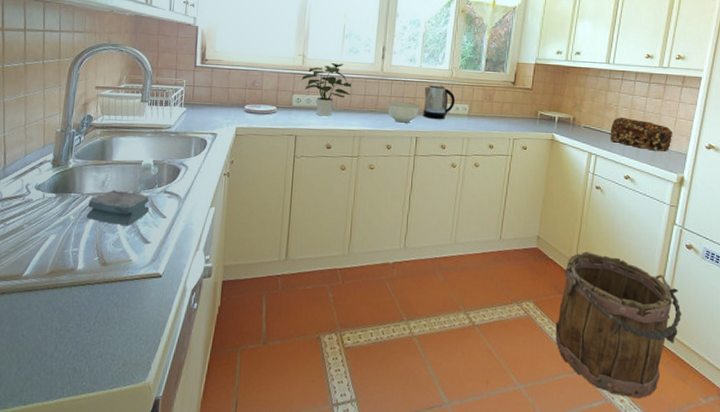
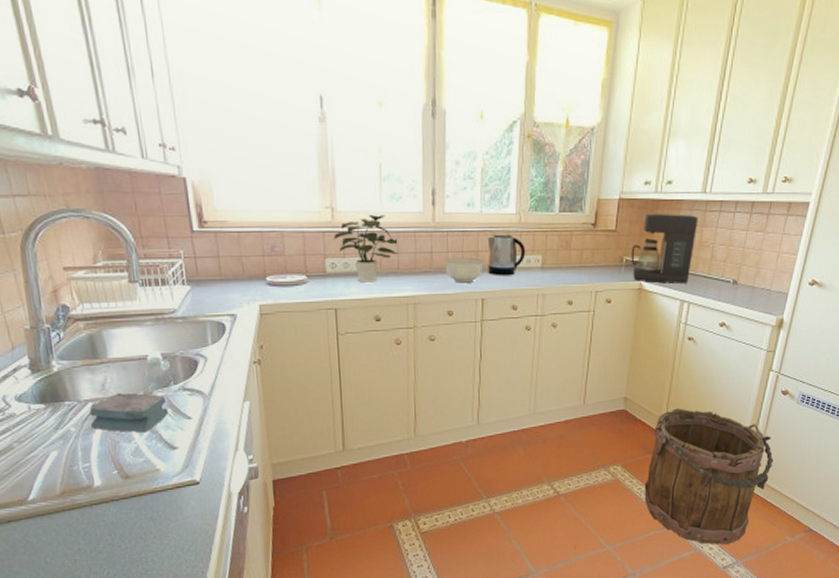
coffee maker: none [544,76,603,139] -> present [631,213,699,285]
bread loaf: present [610,118,672,153] -> none [704,257,773,293]

